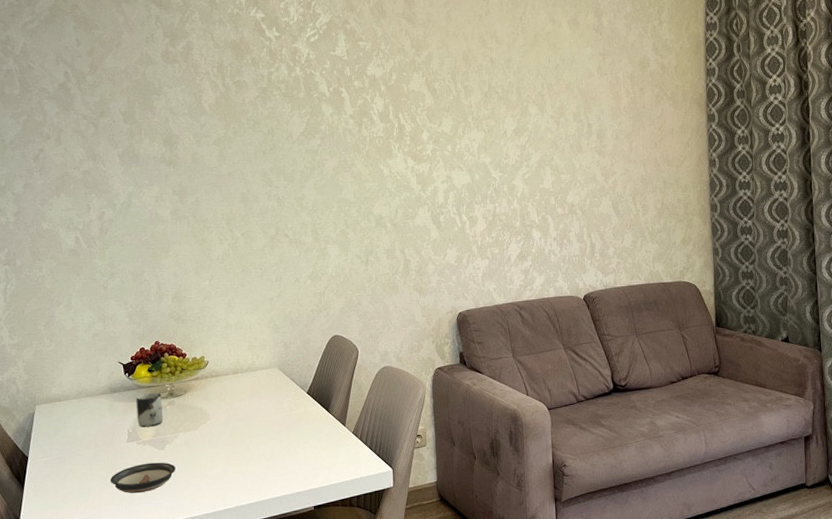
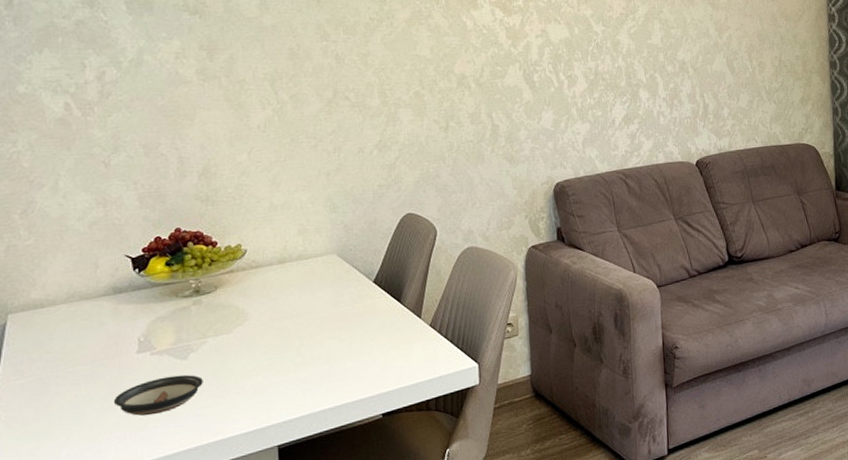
cup: present [136,392,163,427] -> none [149,290,186,334]

